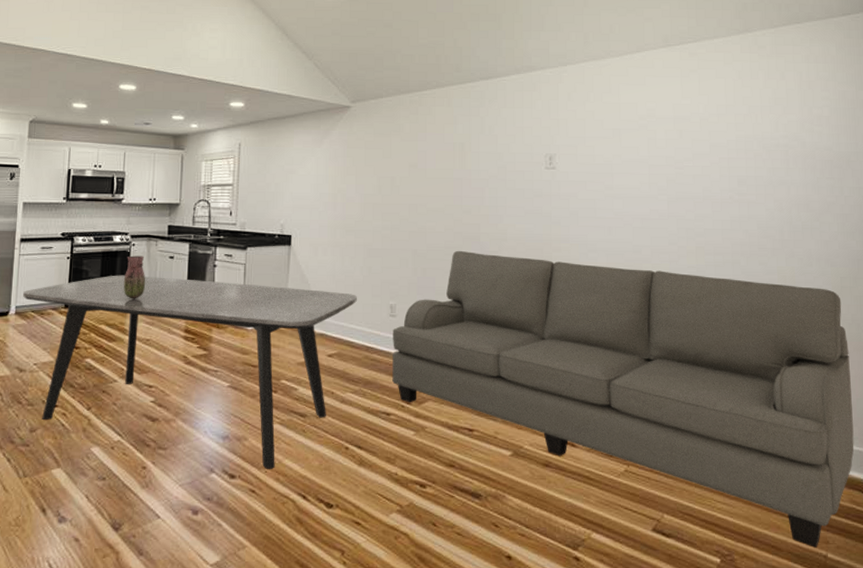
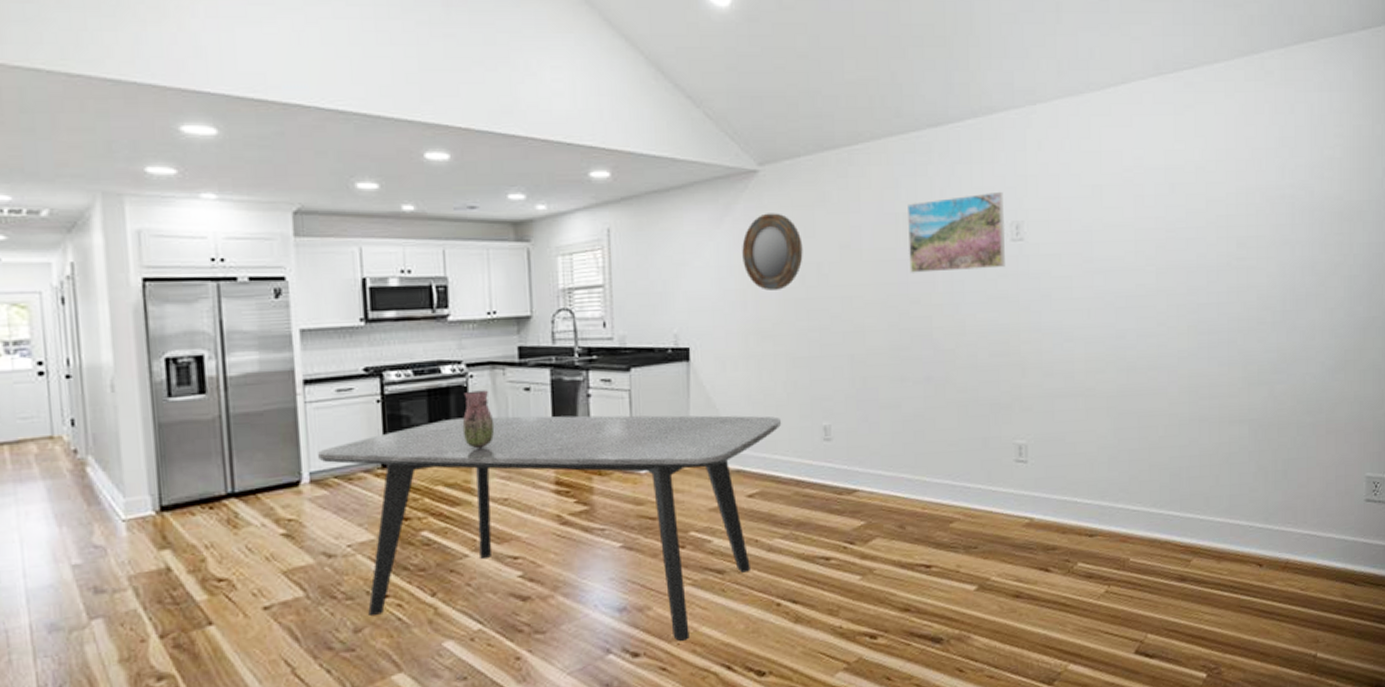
home mirror: none [335,138,381,196] -> present [742,213,803,290]
sofa: present [392,250,854,548] -> none [828,351,1350,649]
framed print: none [463,130,540,190] -> present [908,191,1005,273]

